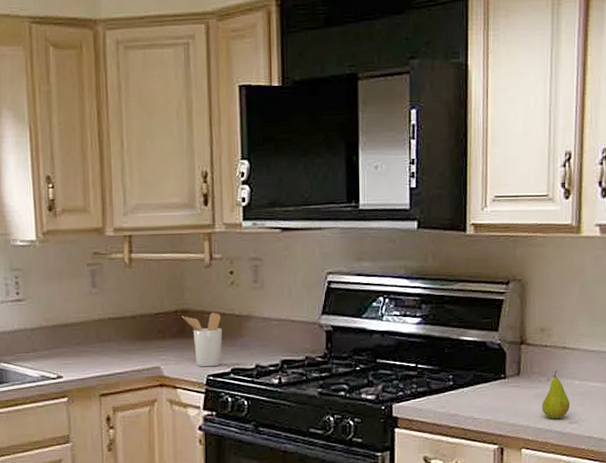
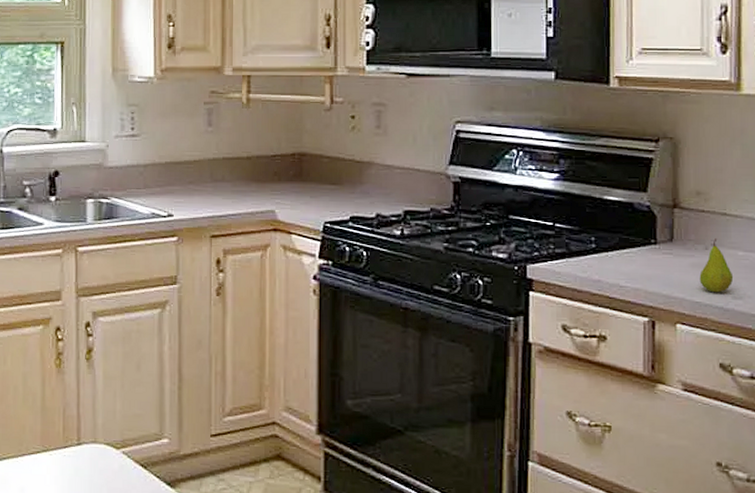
utensil holder: present [181,313,223,367] -> none [299,158,342,214]

